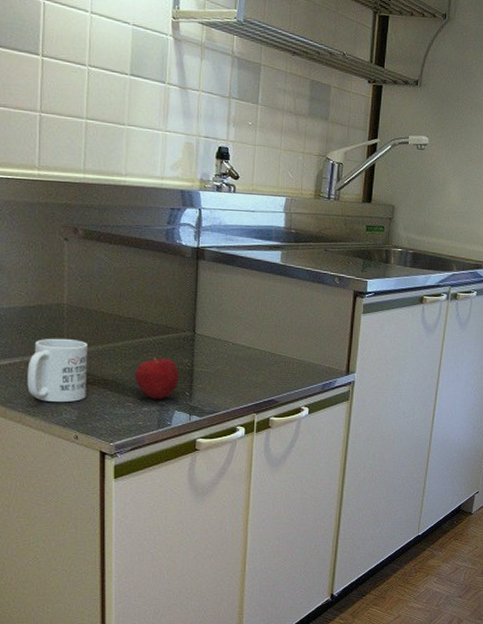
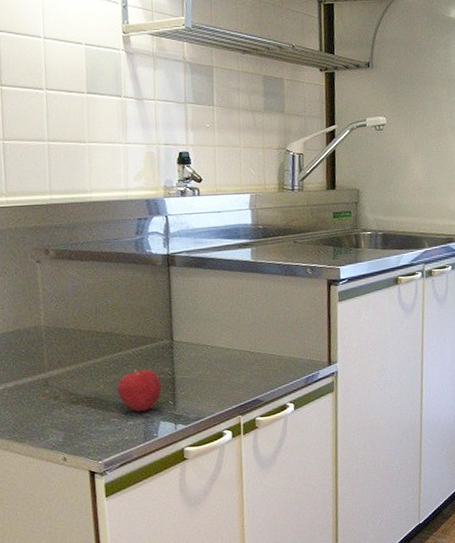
mug: present [27,338,88,403] -> none [11,360,71,426]

